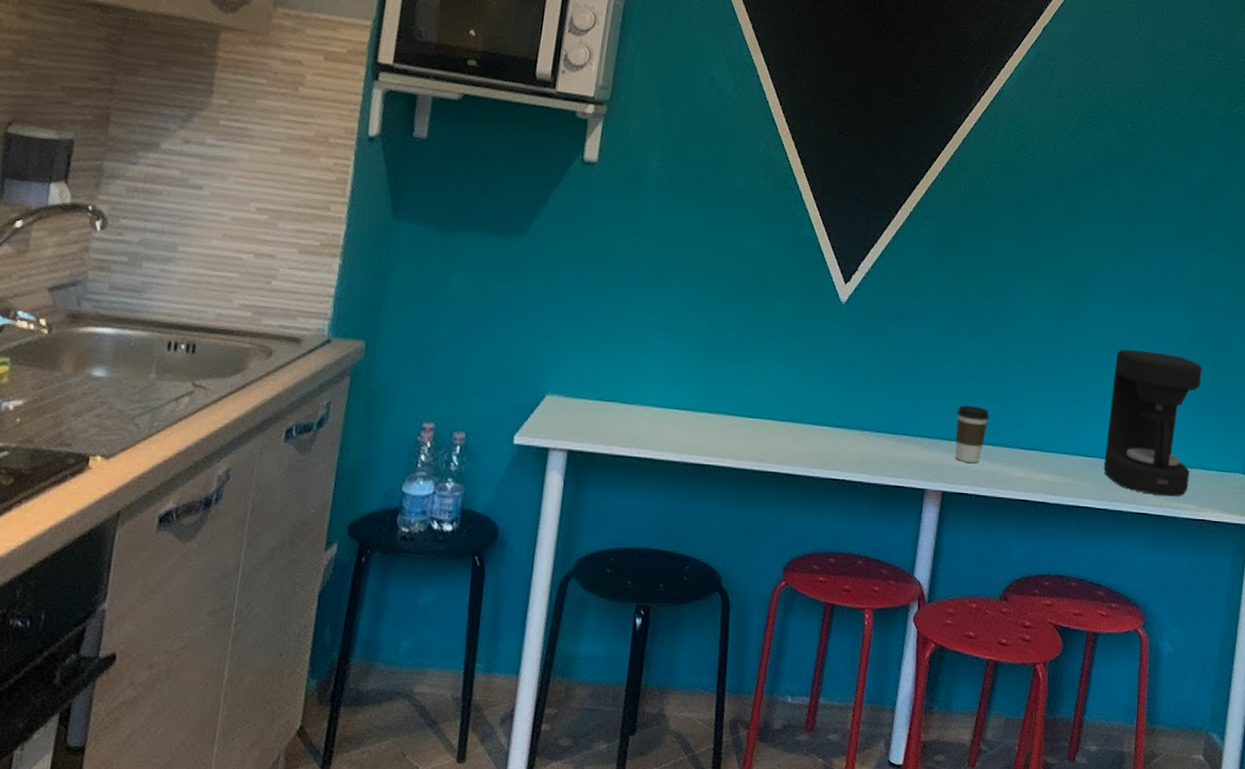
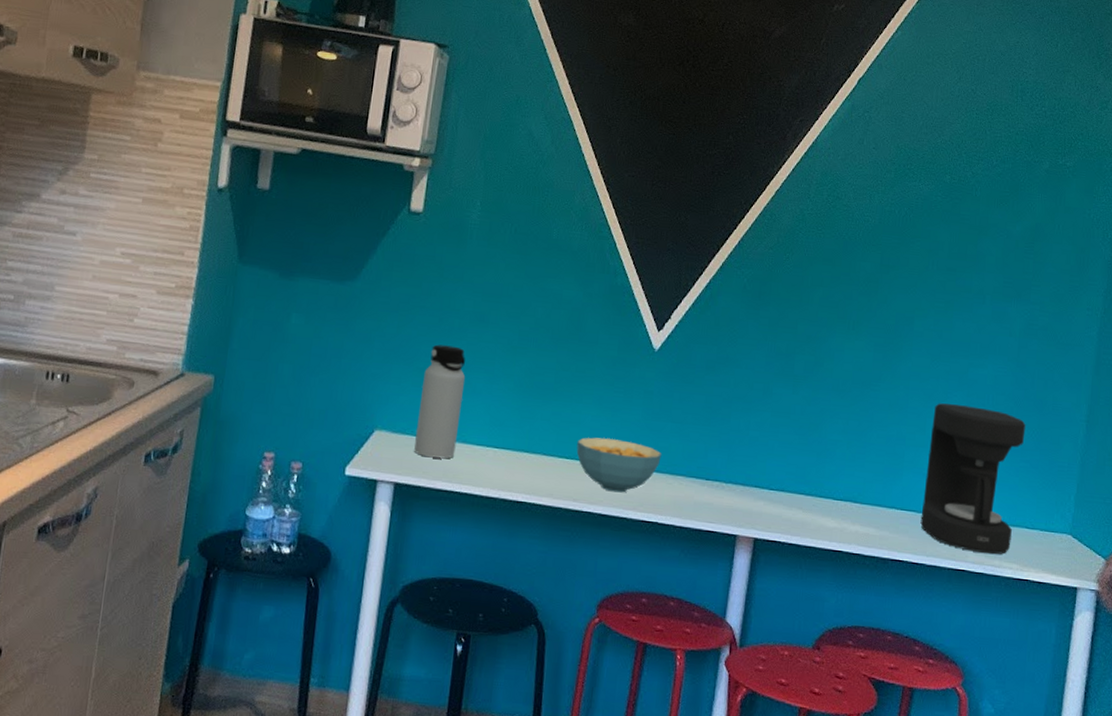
water bottle: none [589,302,644,423] -> present [414,344,466,459]
cereal bowl: none [761,394,849,451] -> present [576,437,662,493]
coffee cup: present [955,405,990,463] -> none [767,453,802,511]

